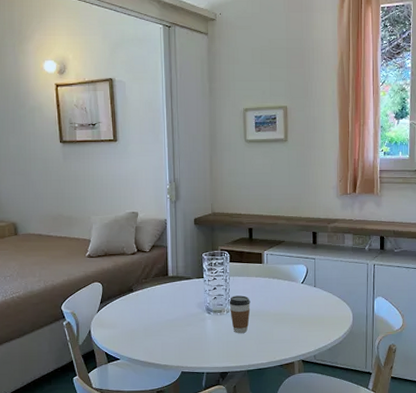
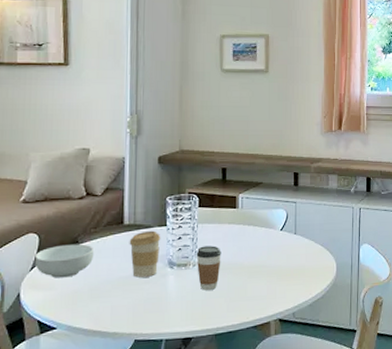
cereal bowl: none [100,292,146,319] -> present [34,244,95,278]
coffee cup: none [173,282,199,321] -> present [129,230,161,278]

